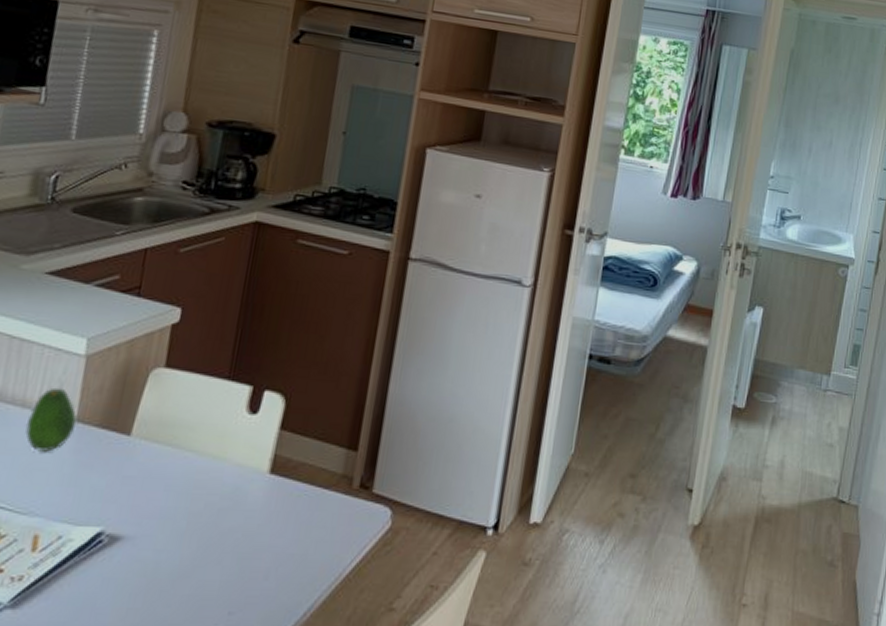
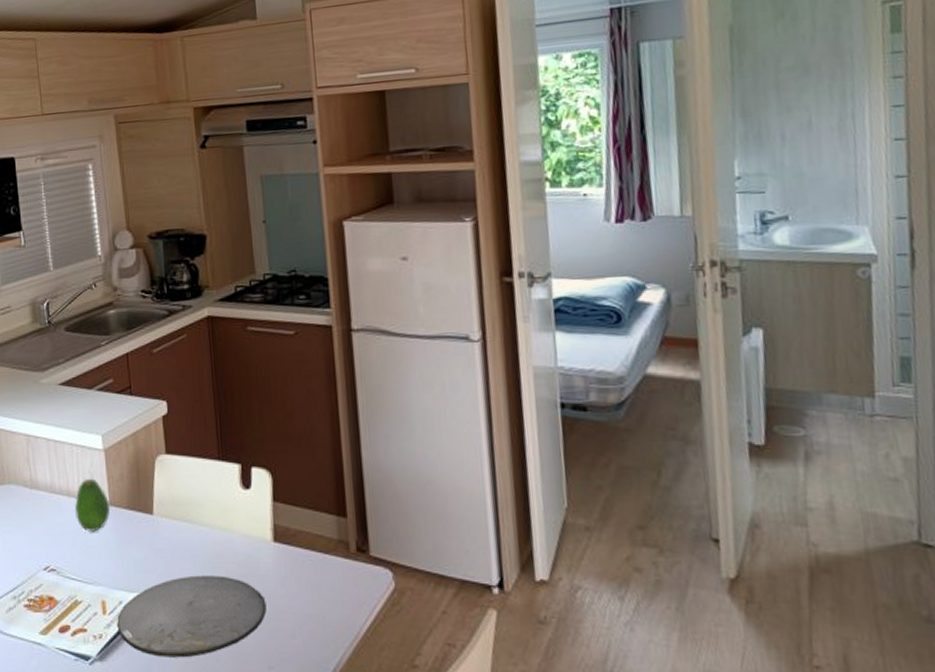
plate: none [46,507,245,604] -> present [117,575,267,658]

